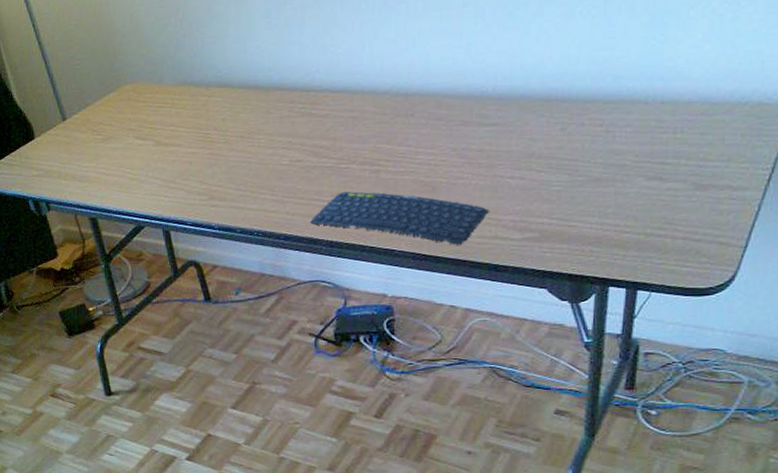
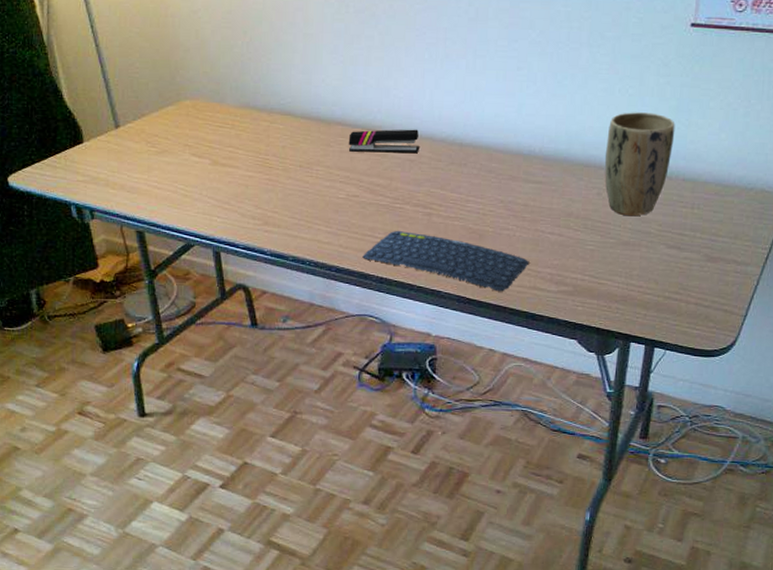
stapler: none [288,84,362,116] -> present [348,129,419,153]
plant pot: none [567,32,649,150] -> present [605,112,675,216]

